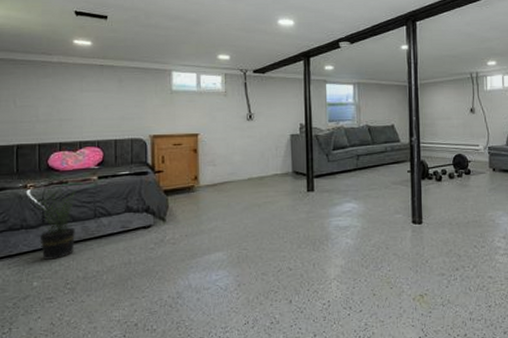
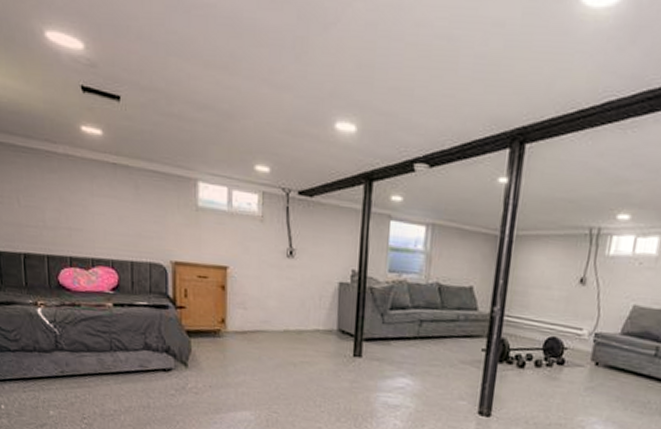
potted plant: present [32,187,79,260] -> none [43,308,93,390]

